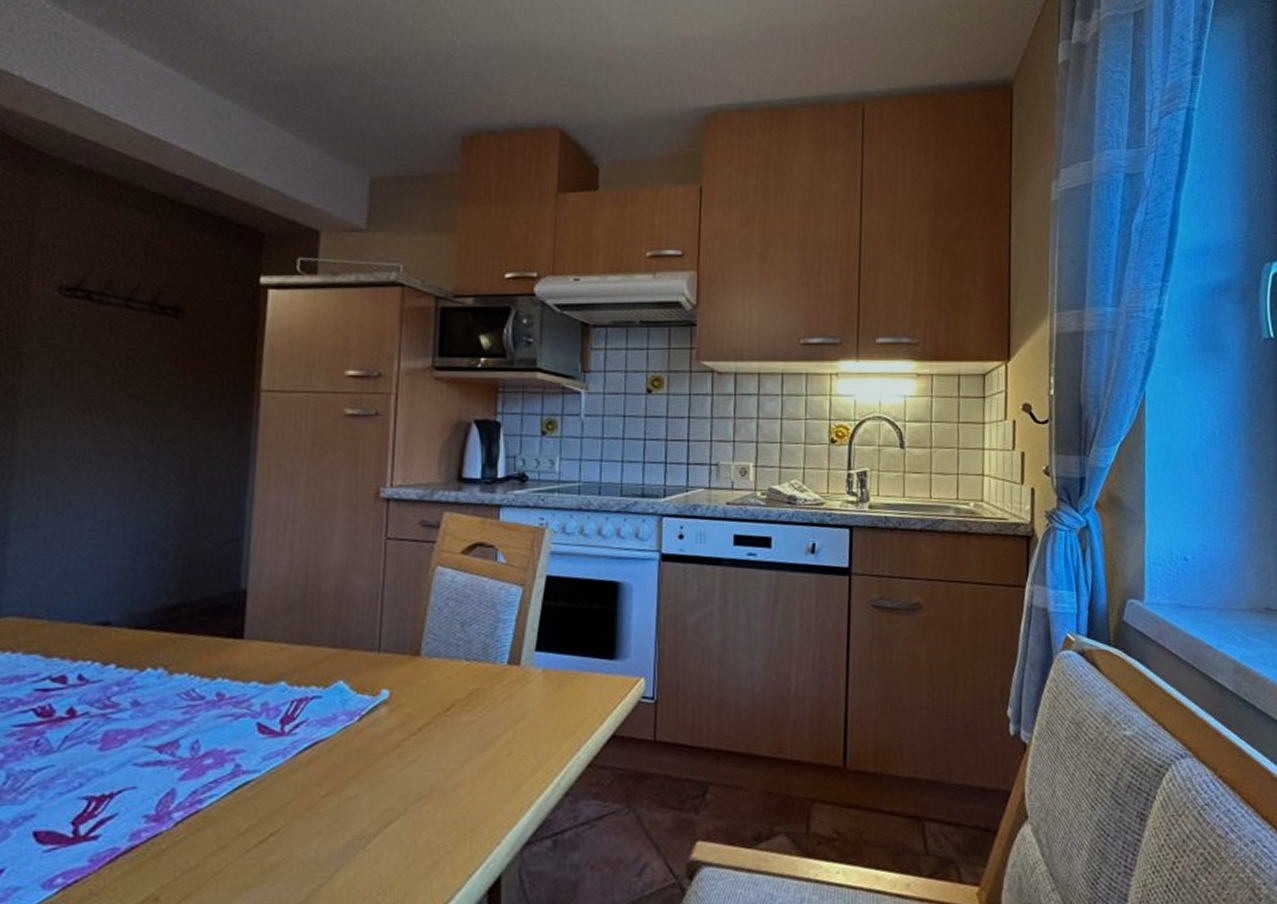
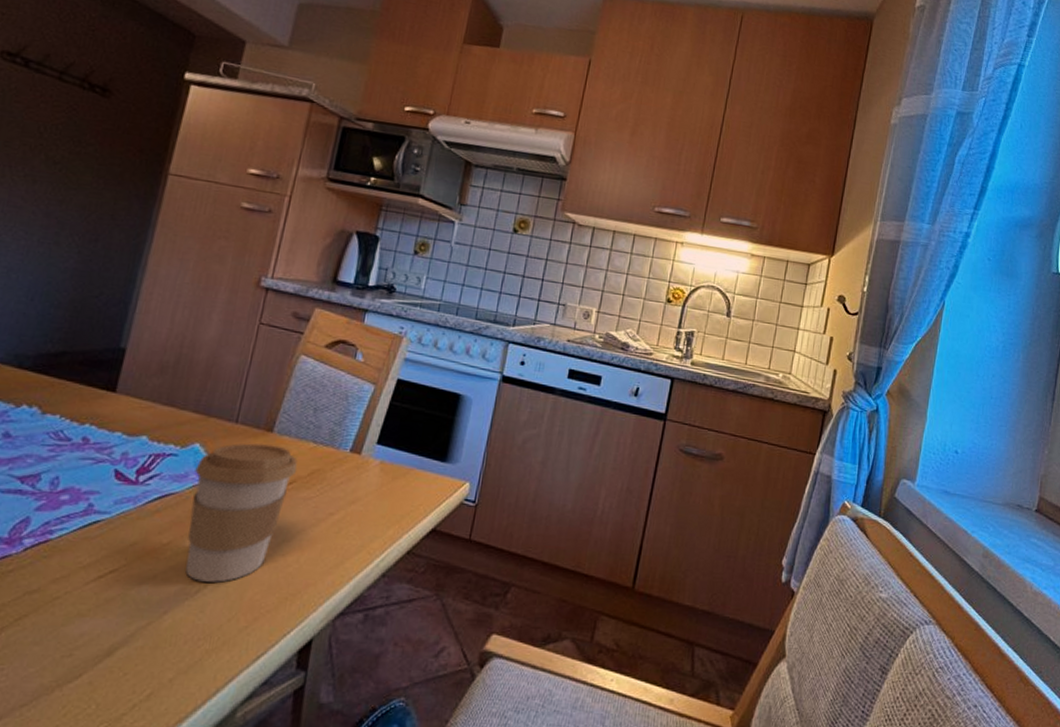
coffee cup: none [343,670,454,831] -> present [185,443,298,583]

